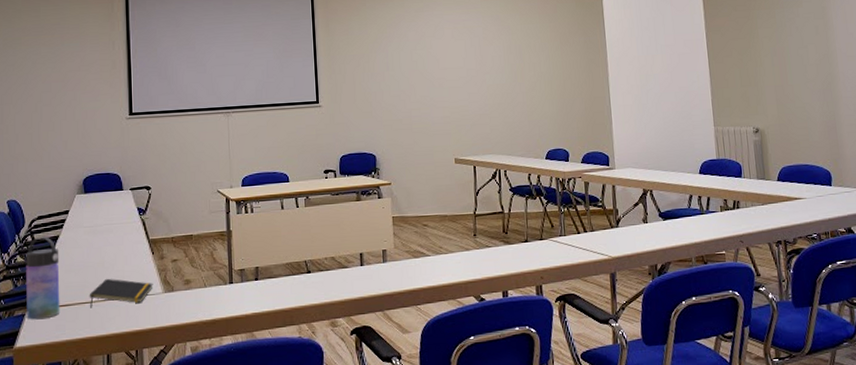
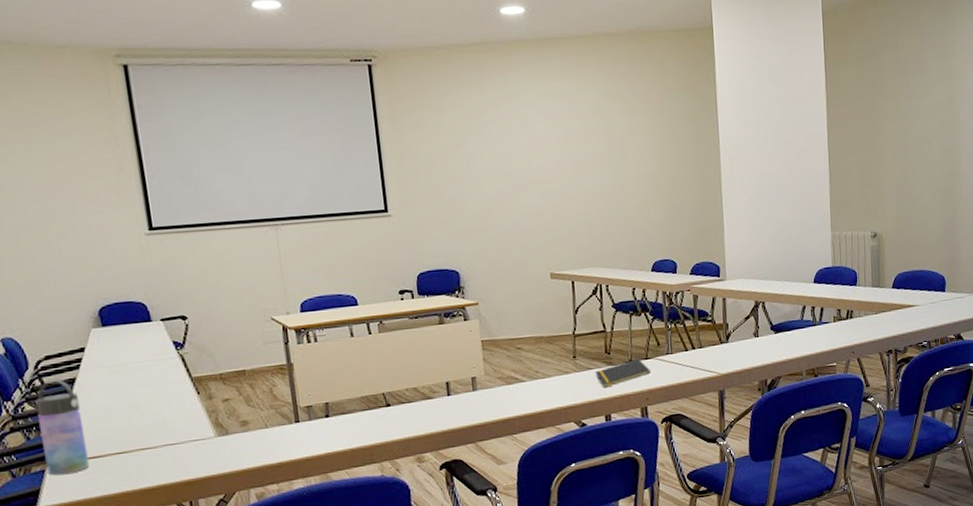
notepad: present [89,278,153,308] -> none [123,424,203,459]
notepad: none [493,238,546,266] -> present [594,358,652,388]

